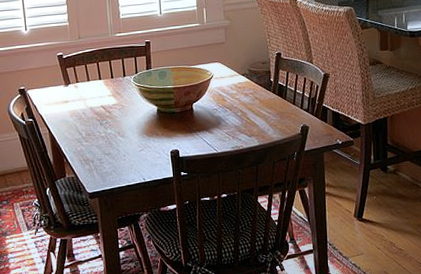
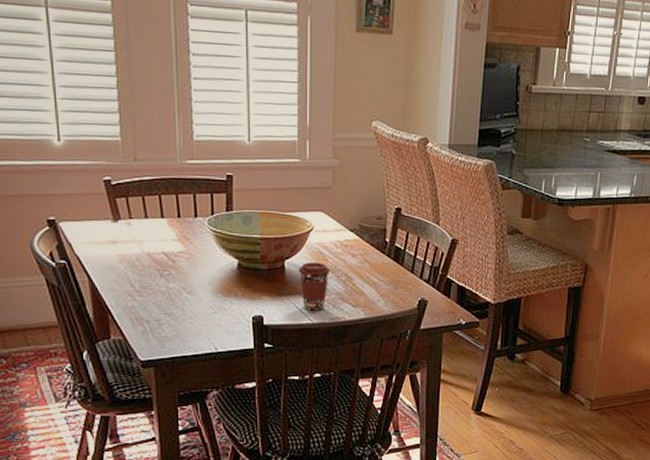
coffee cup: none [203,103,228,143] -> present [298,262,330,311]

